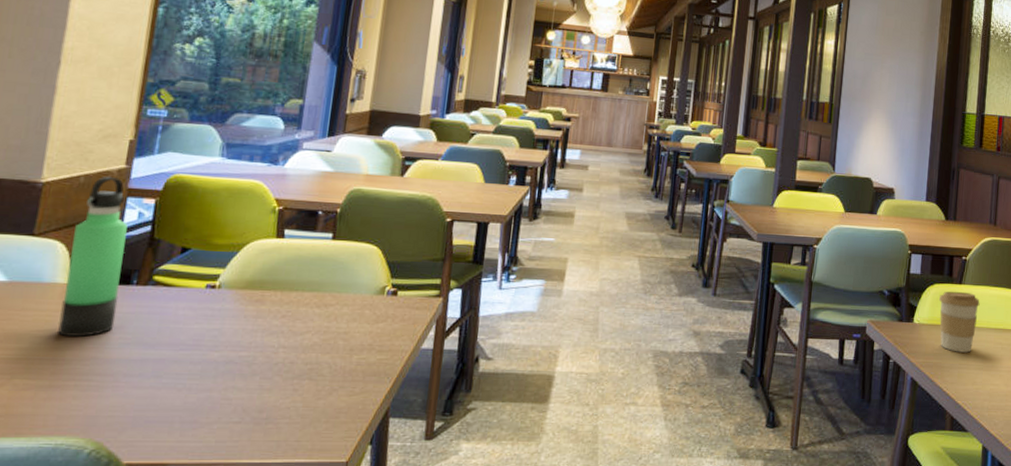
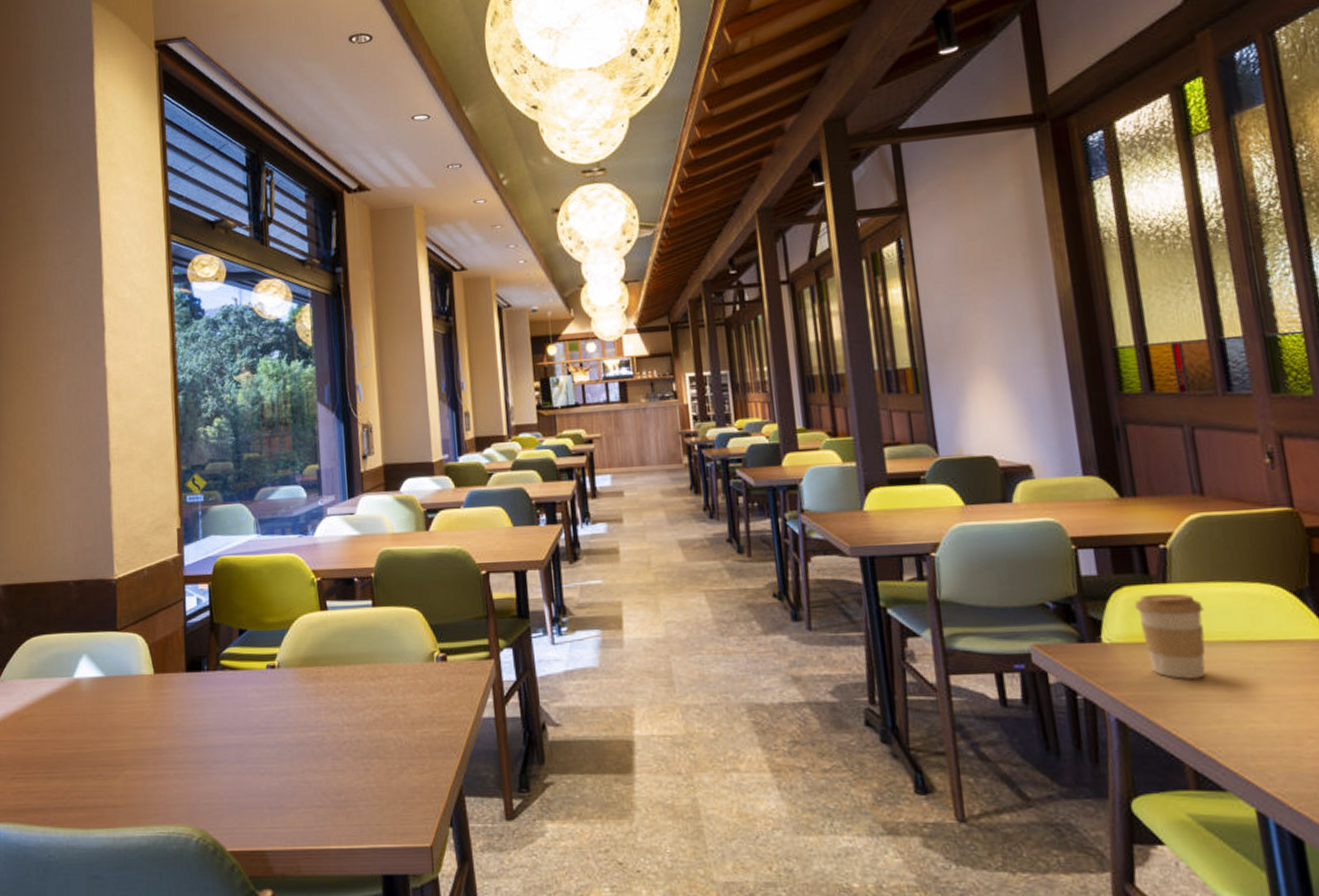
thermos bottle: present [58,177,128,337] -> none [148,567,196,726]

